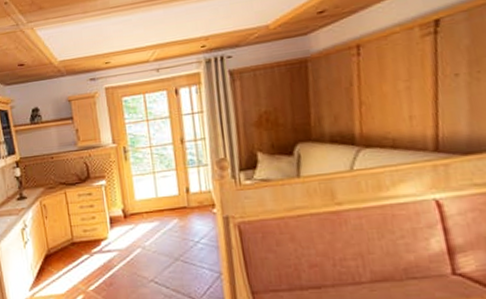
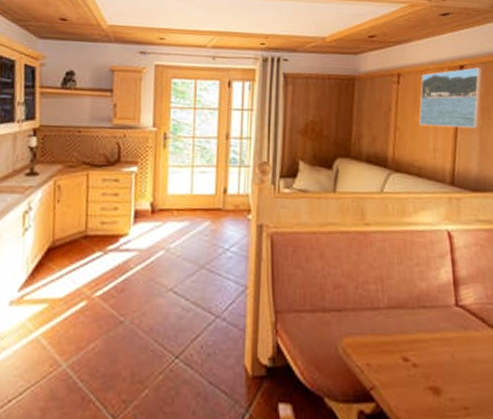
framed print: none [386,16,467,95] -> present [419,67,483,129]

